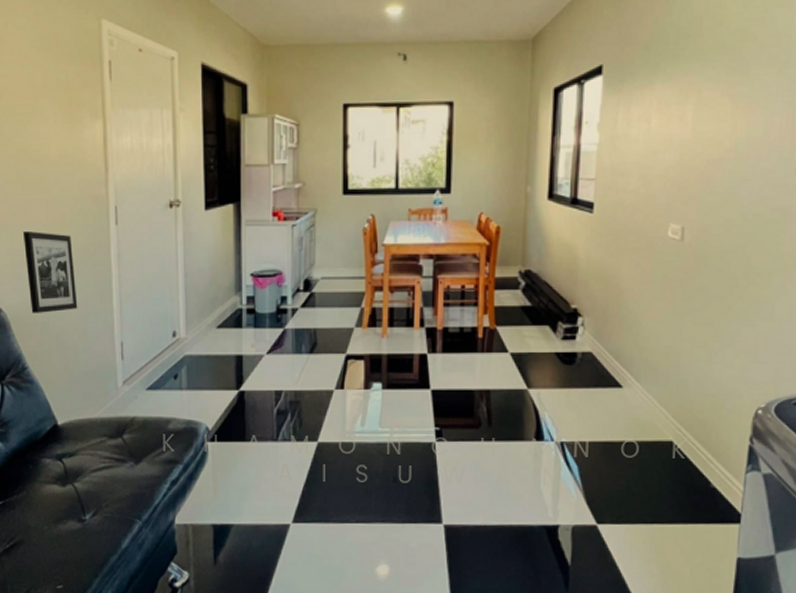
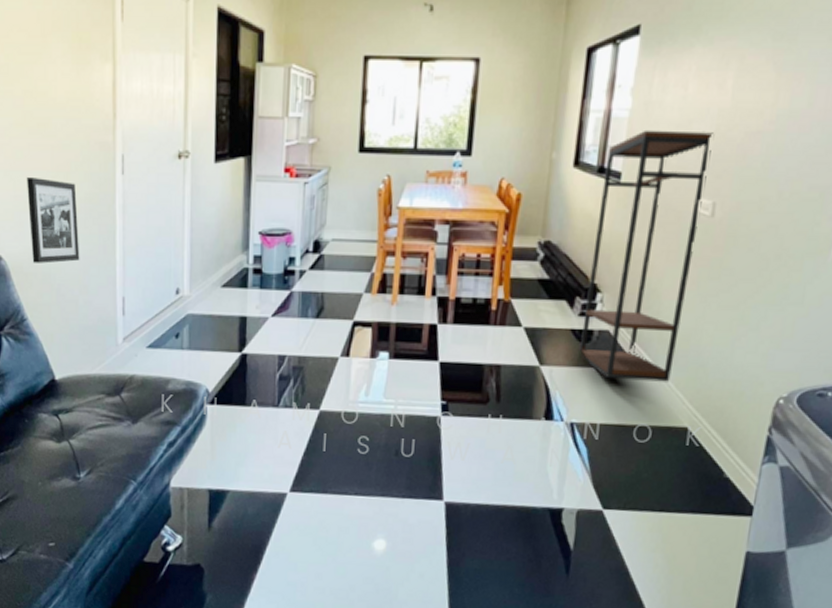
shelving unit: none [565,161,679,399] -> present [580,129,715,382]

